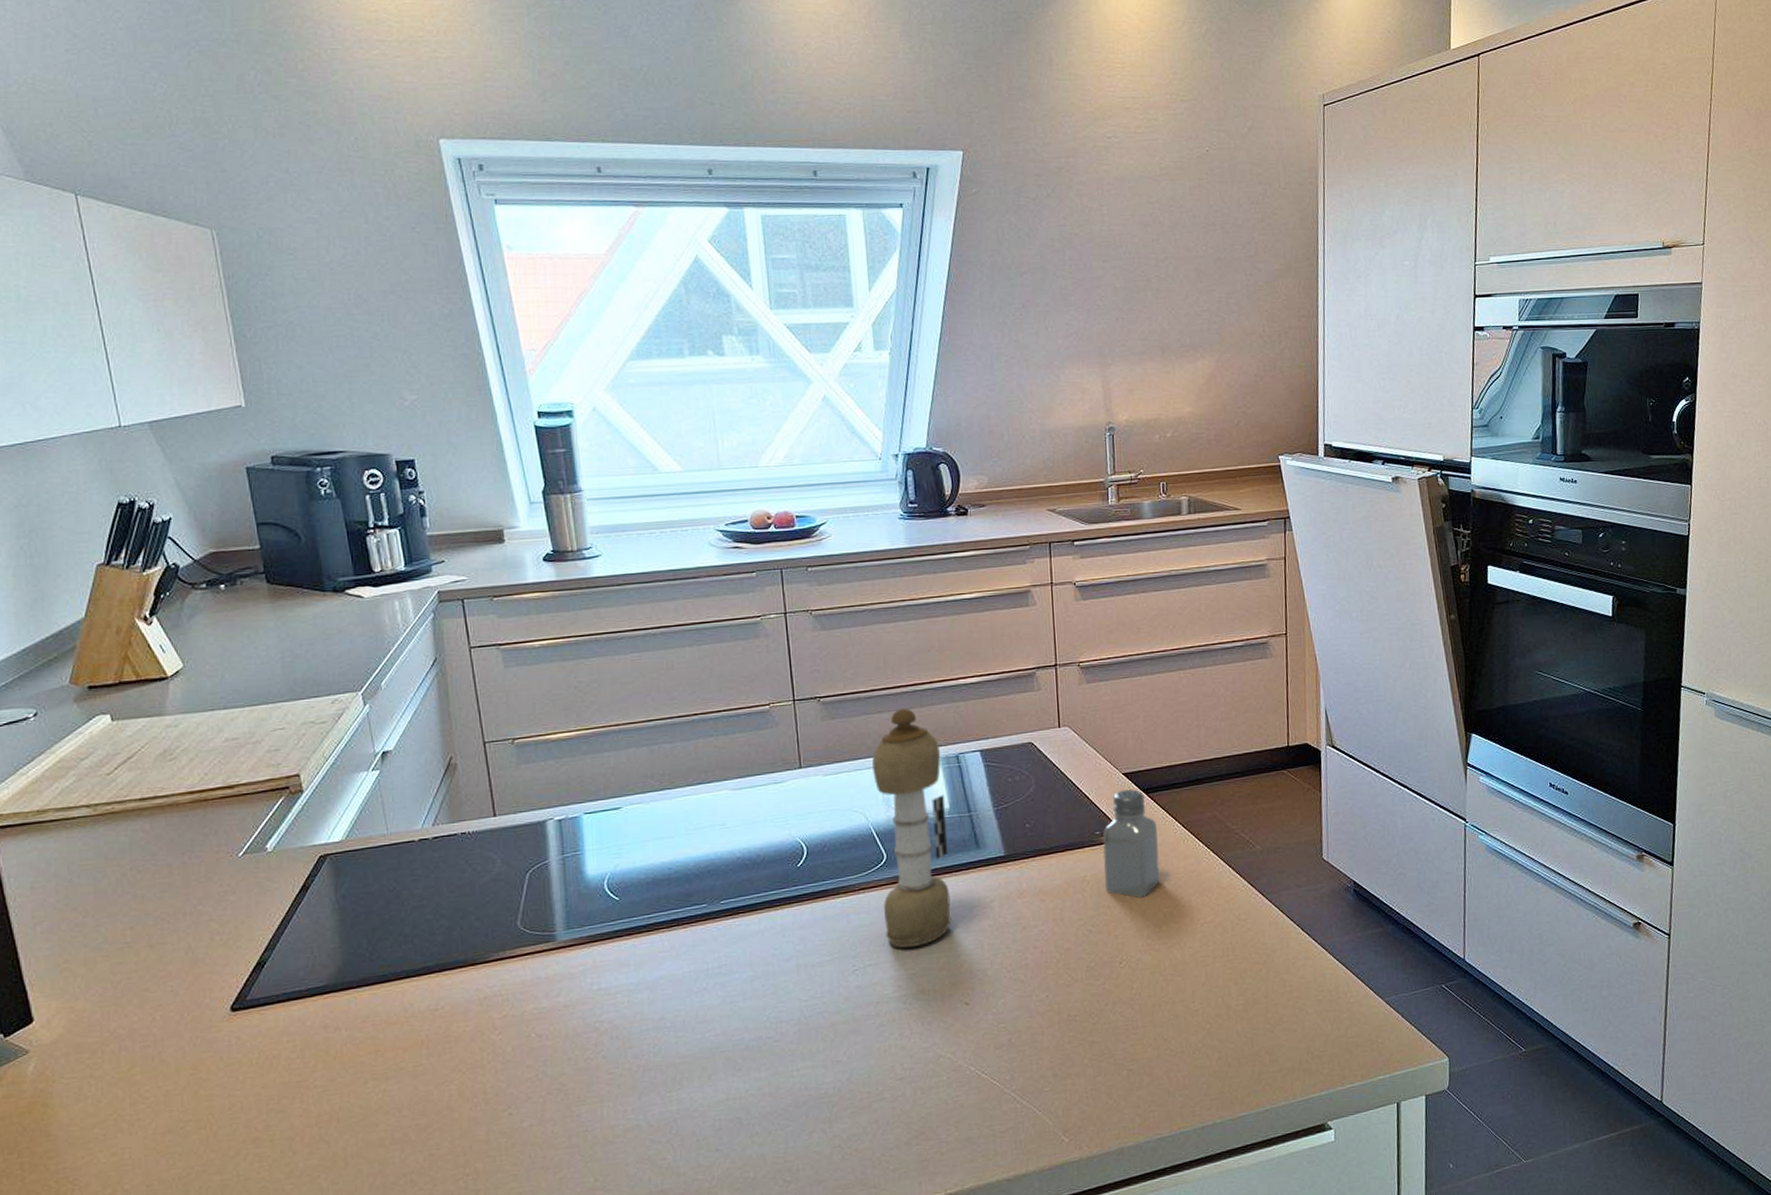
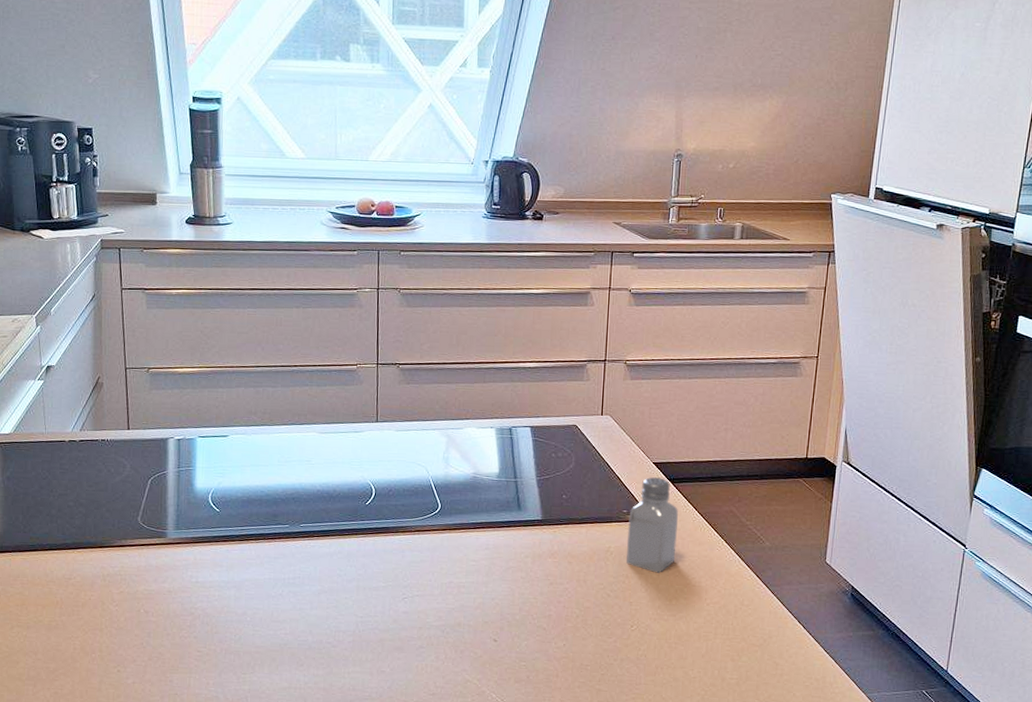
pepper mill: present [872,708,951,949] -> none [433,381,497,587]

